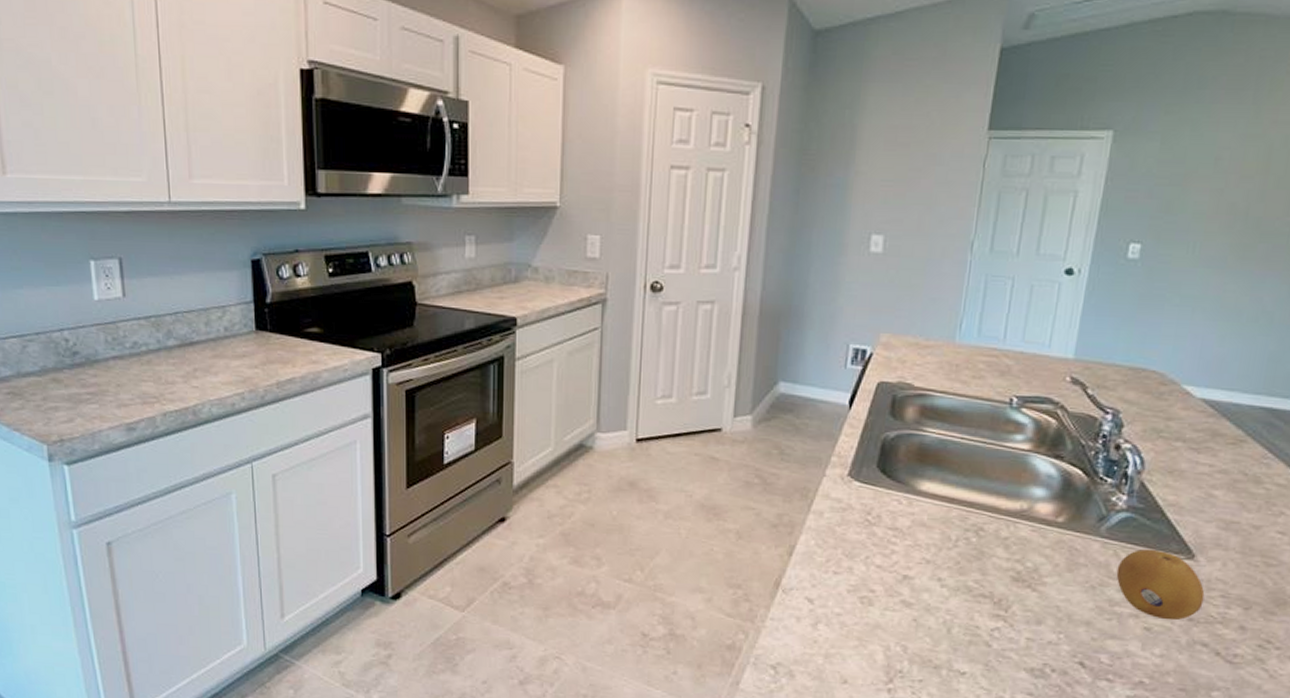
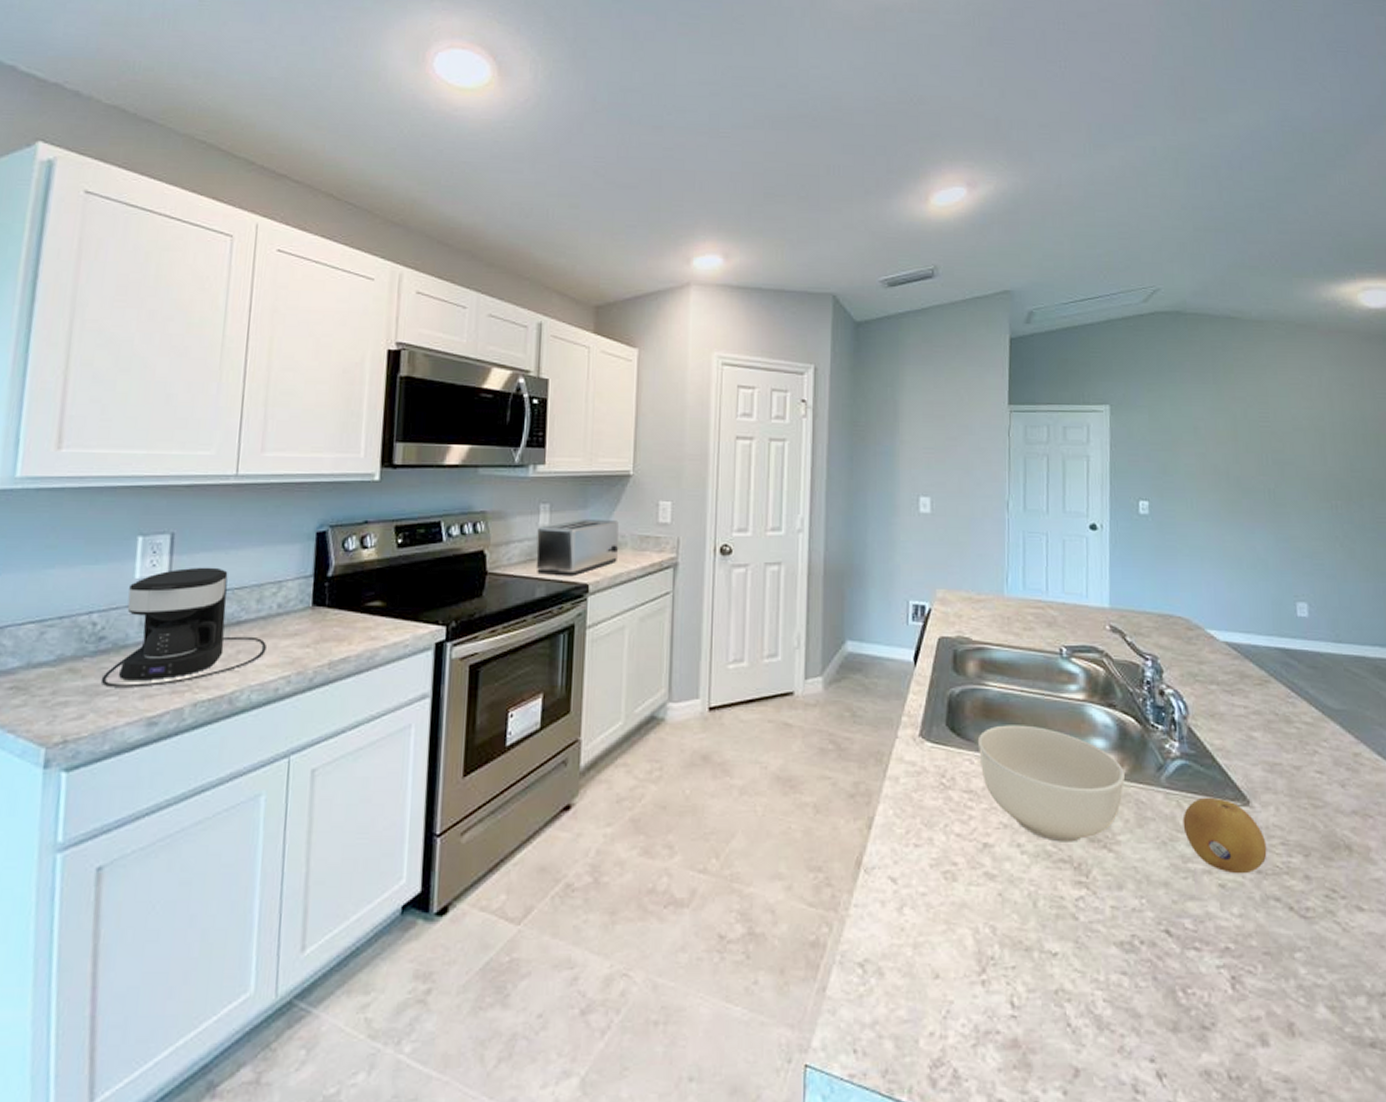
coffee maker: none [81,290,219,398] -> present [101,567,266,688]
toaster: none [464,251,547,310] -> present [536,518,619,577]
bowl: none [908,469,1063,580] -> present [977,725,1126,842]

